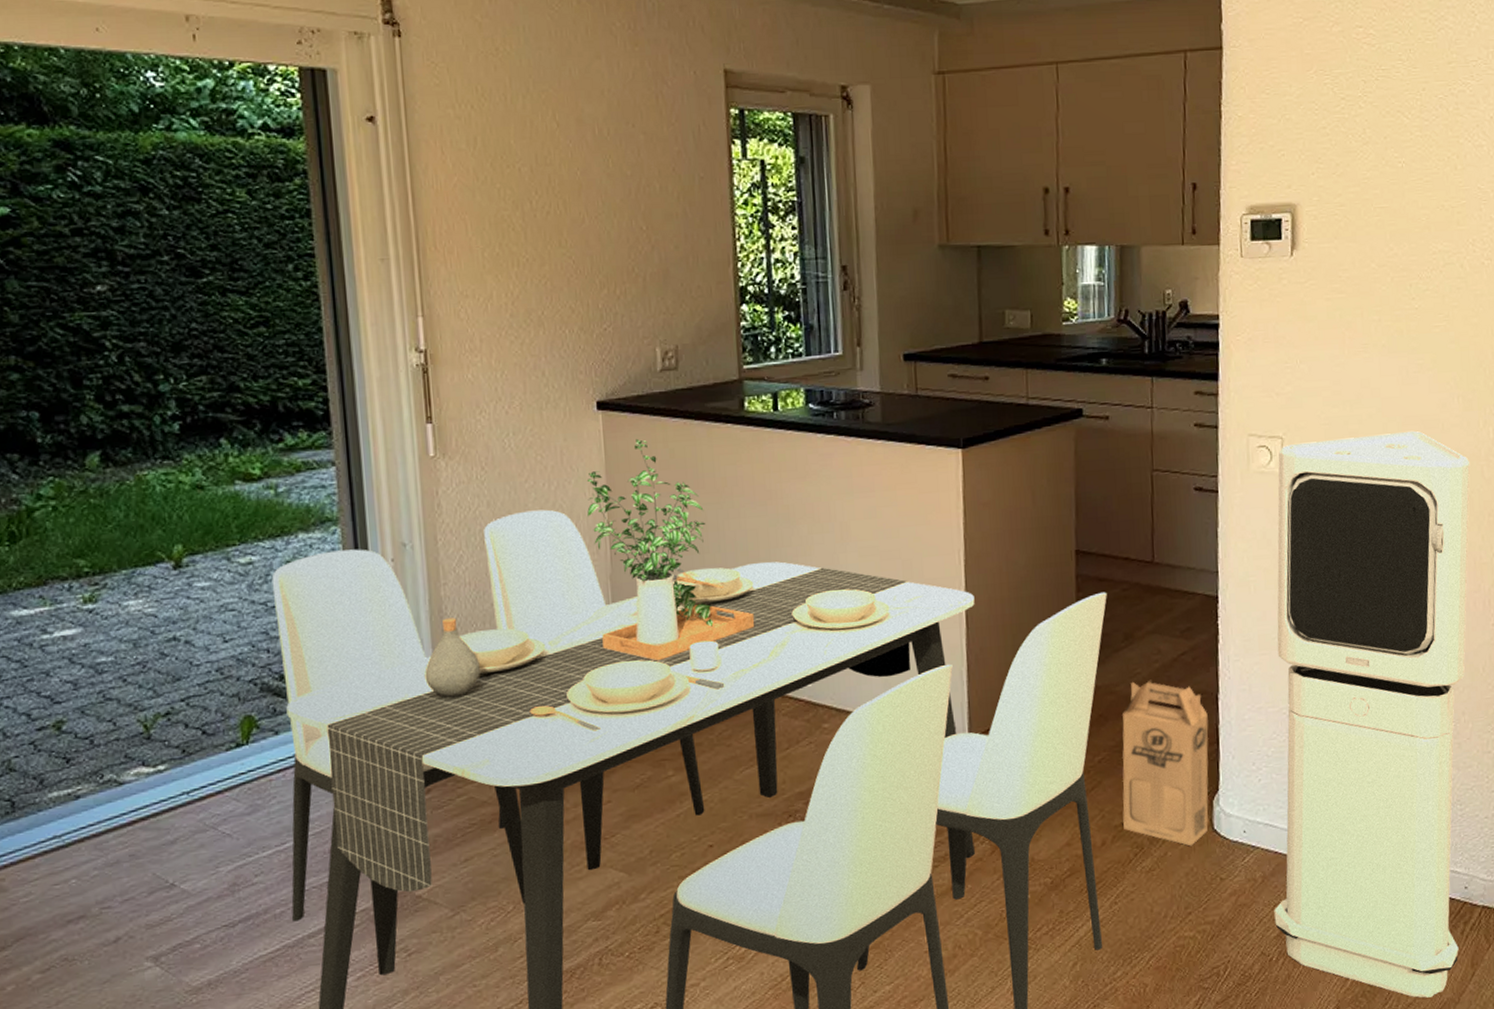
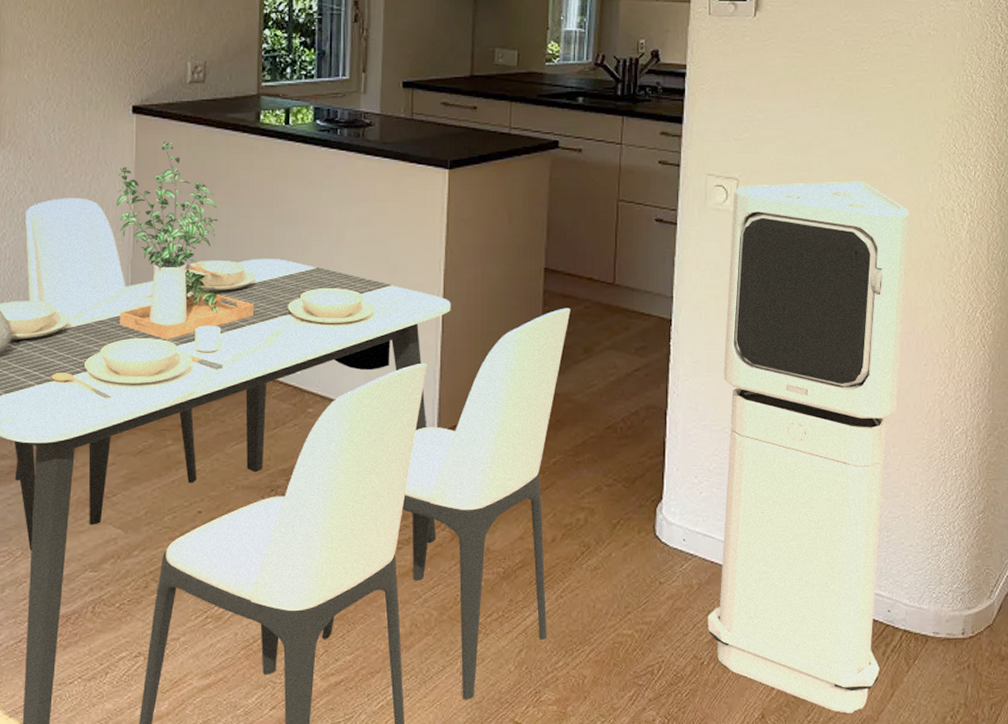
cardboard box: present [1122,679,1209,846] -> none [573,391,656,550]

